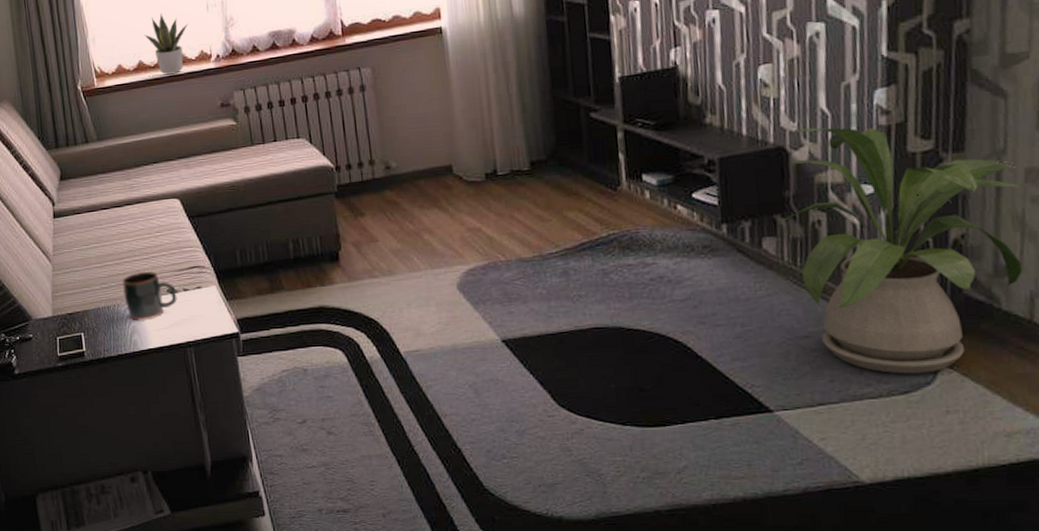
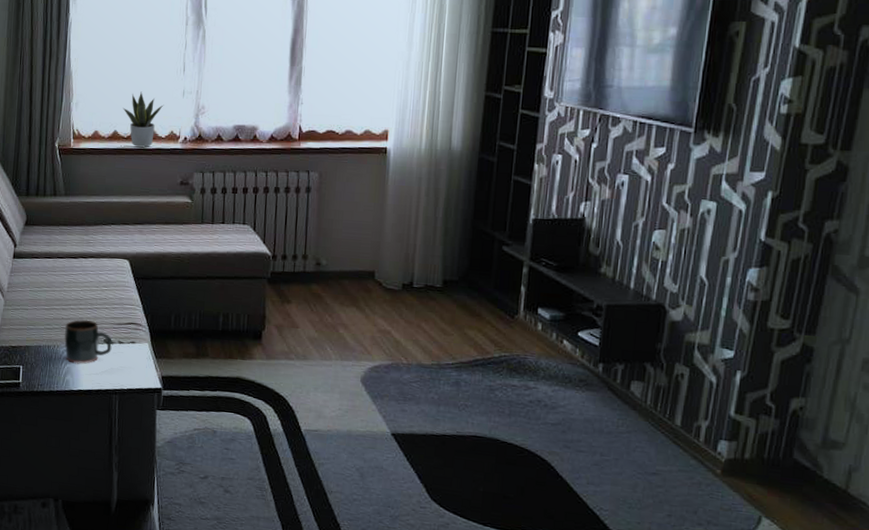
house plant: present [777,127,1026,374] -> none [646,291,861,522]

